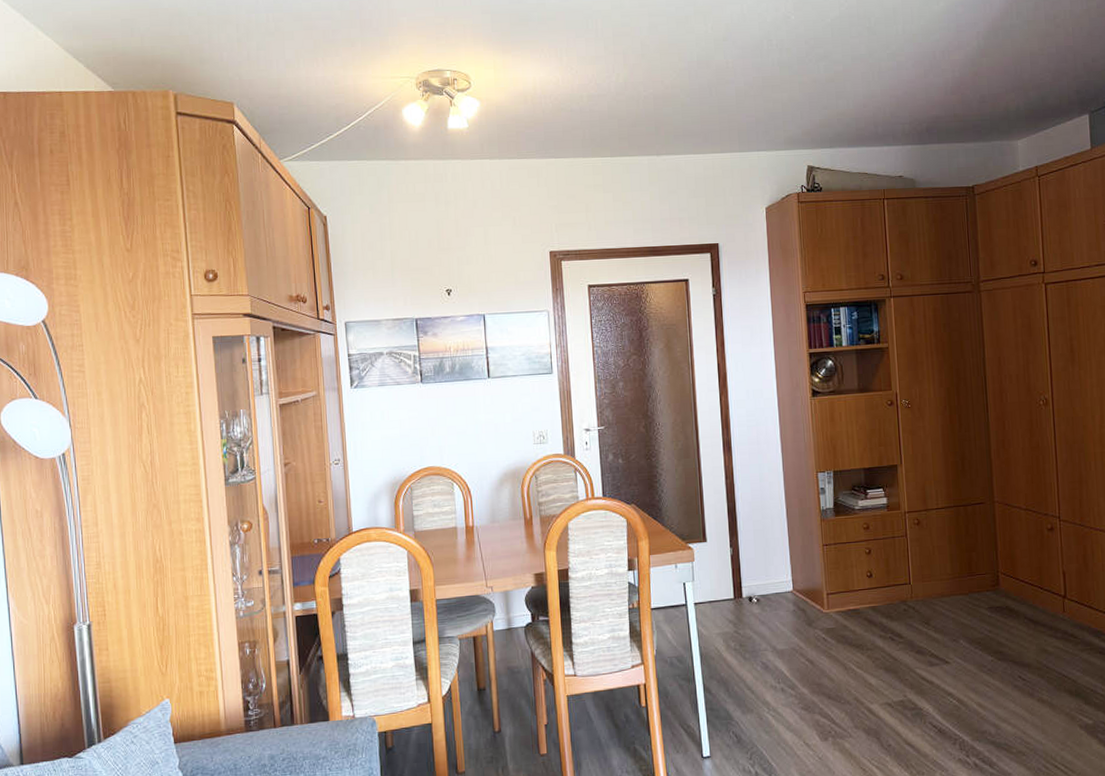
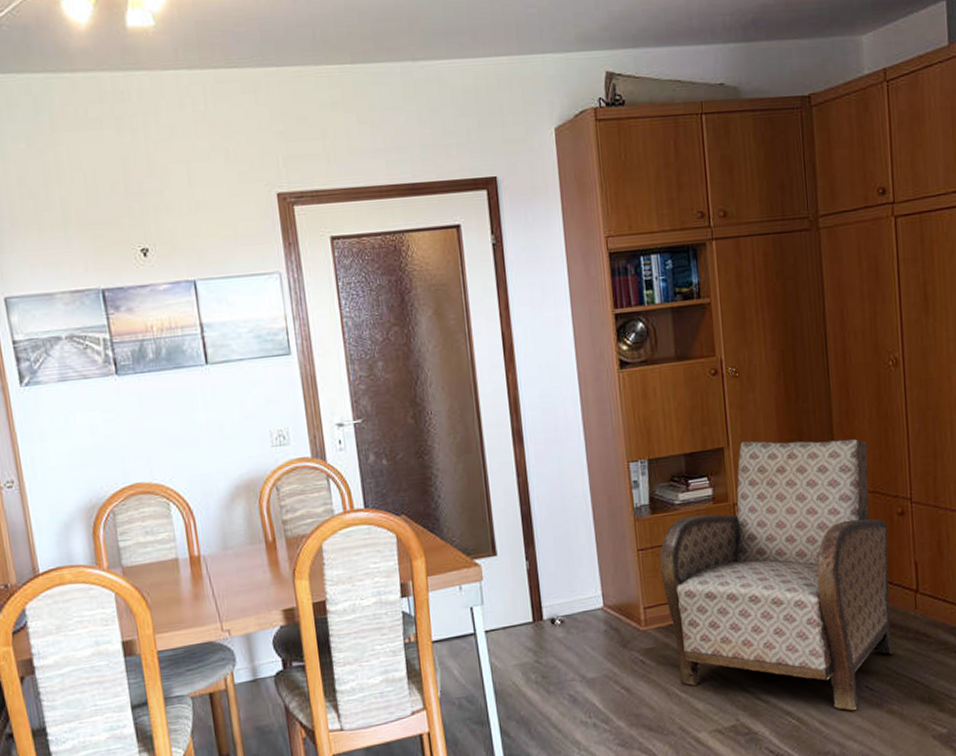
armchair: none [841,461,1045,696] -> present [659,439,895,711]

